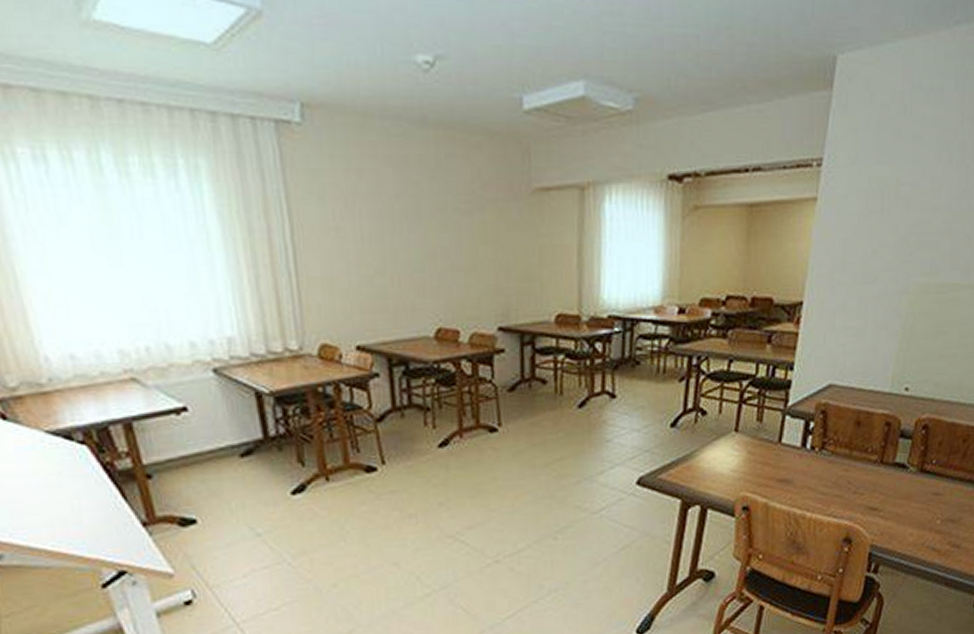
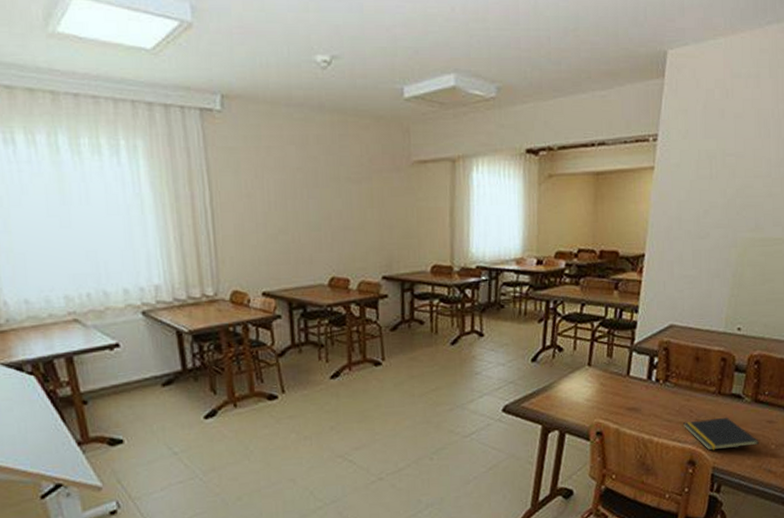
notepad: none [840,489,924,527] -> present [683,417,760,451]

